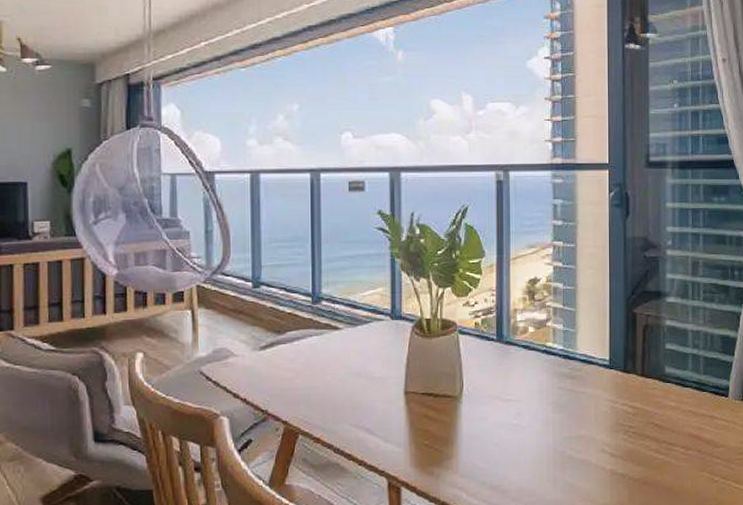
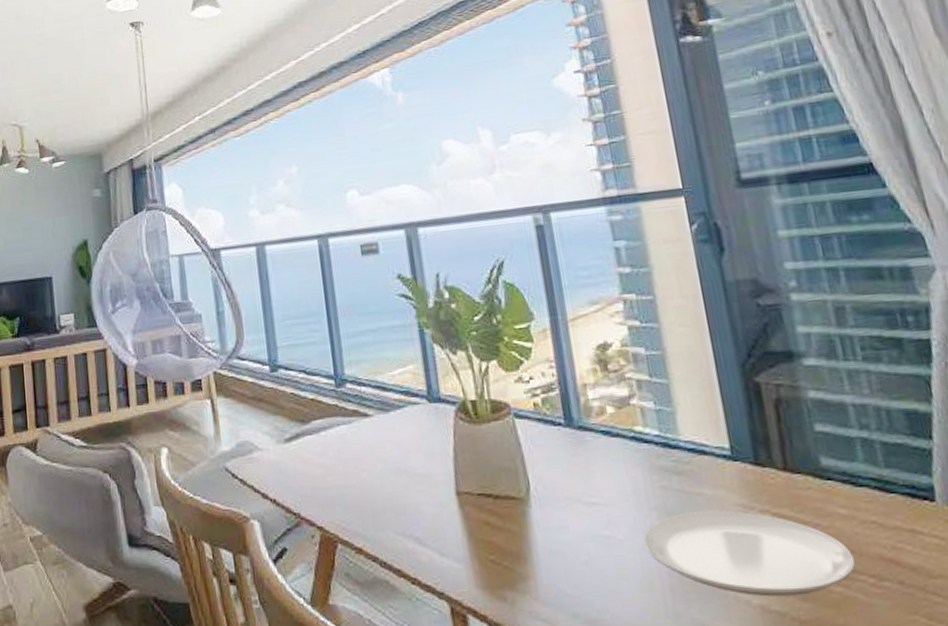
plate: none [540,404,674,464] -> present [643,510,855,597]

